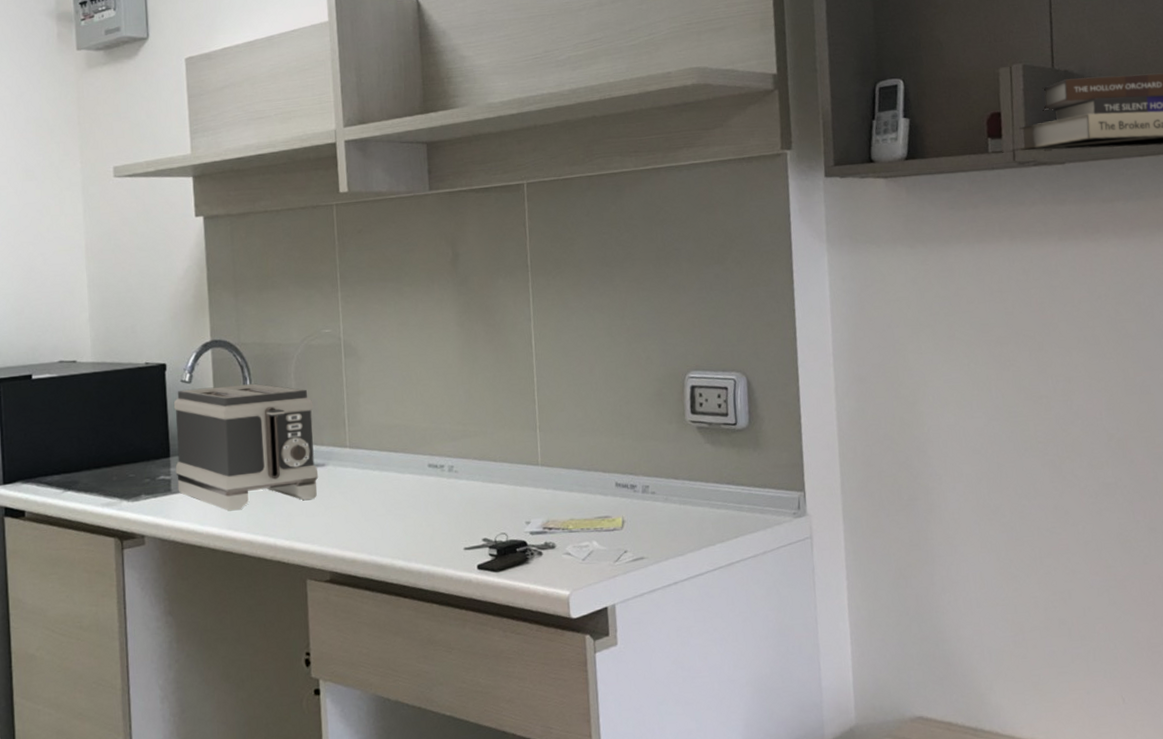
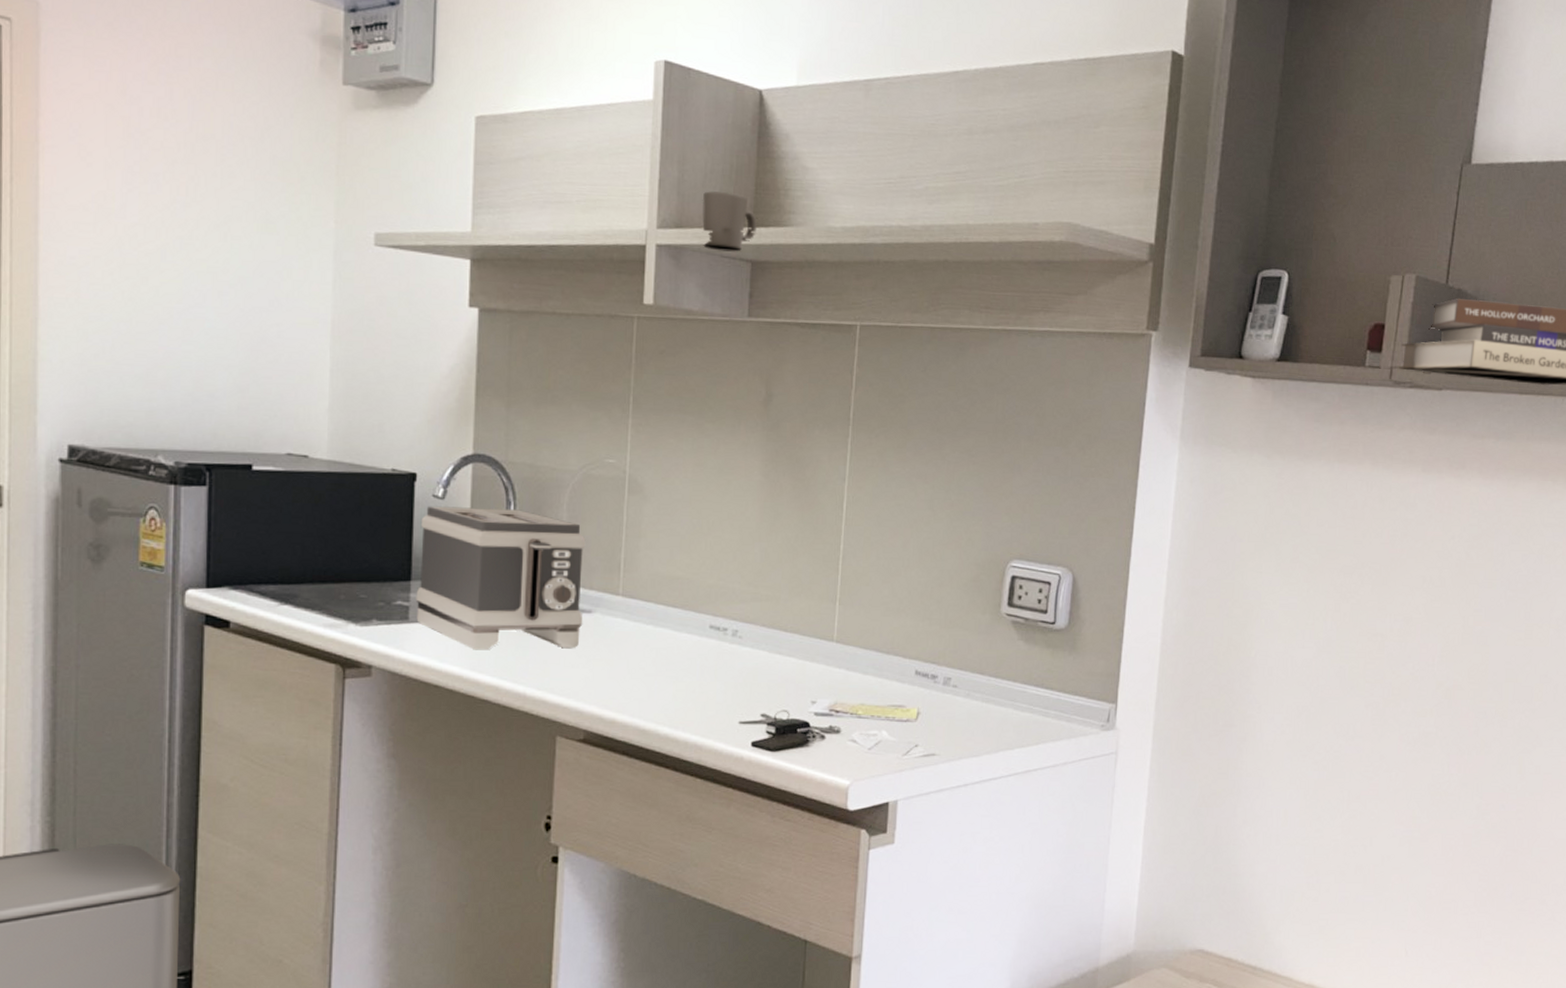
mug: none [379,87,428,138] -> present [702,191,757,252]

